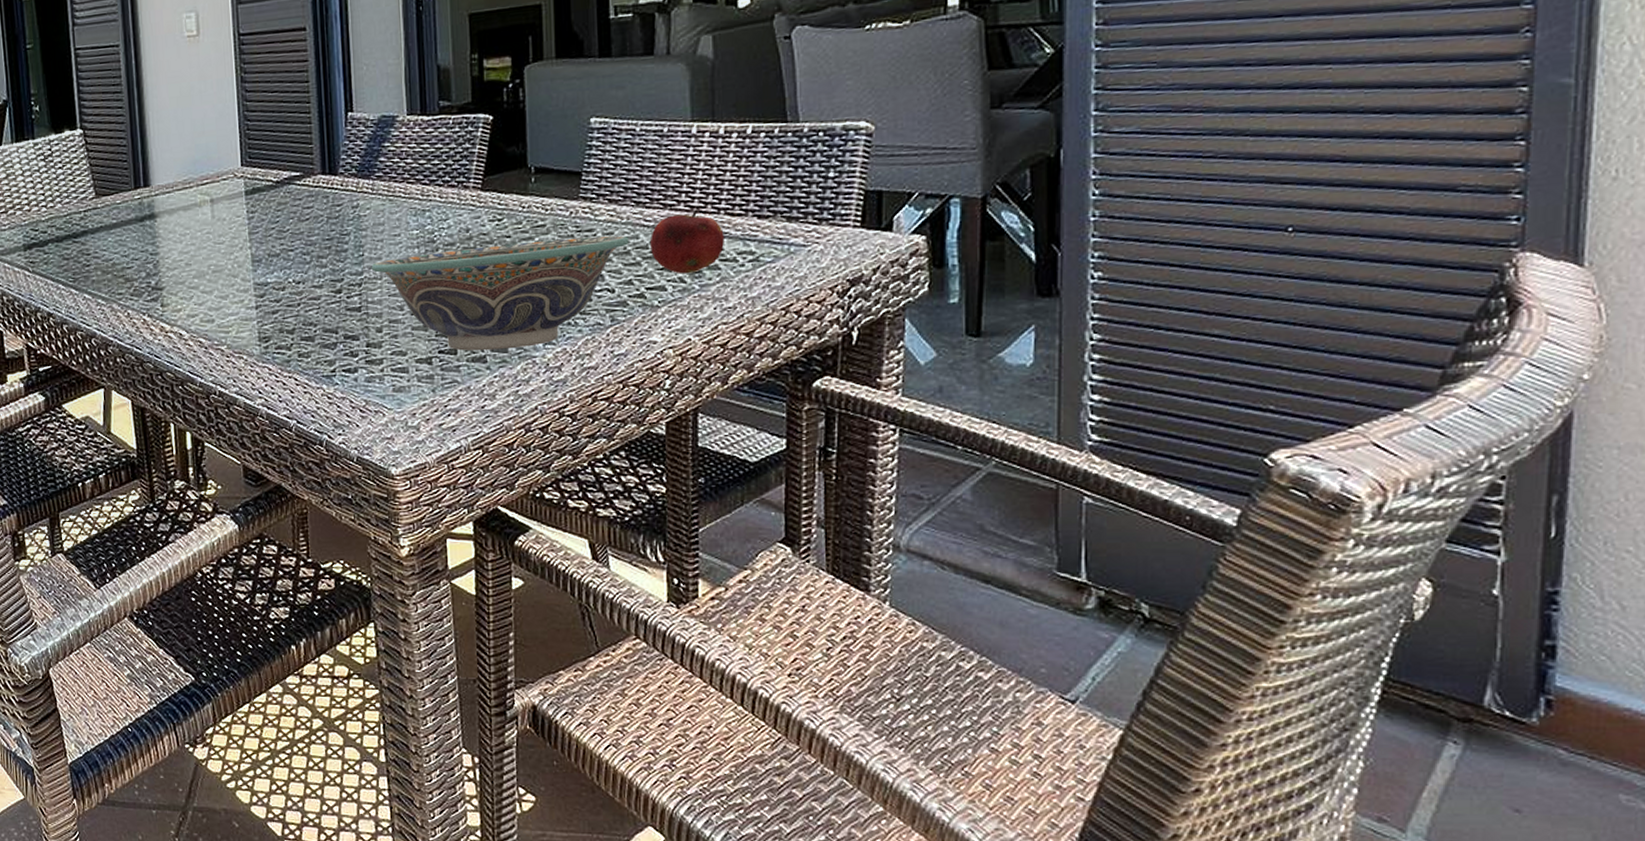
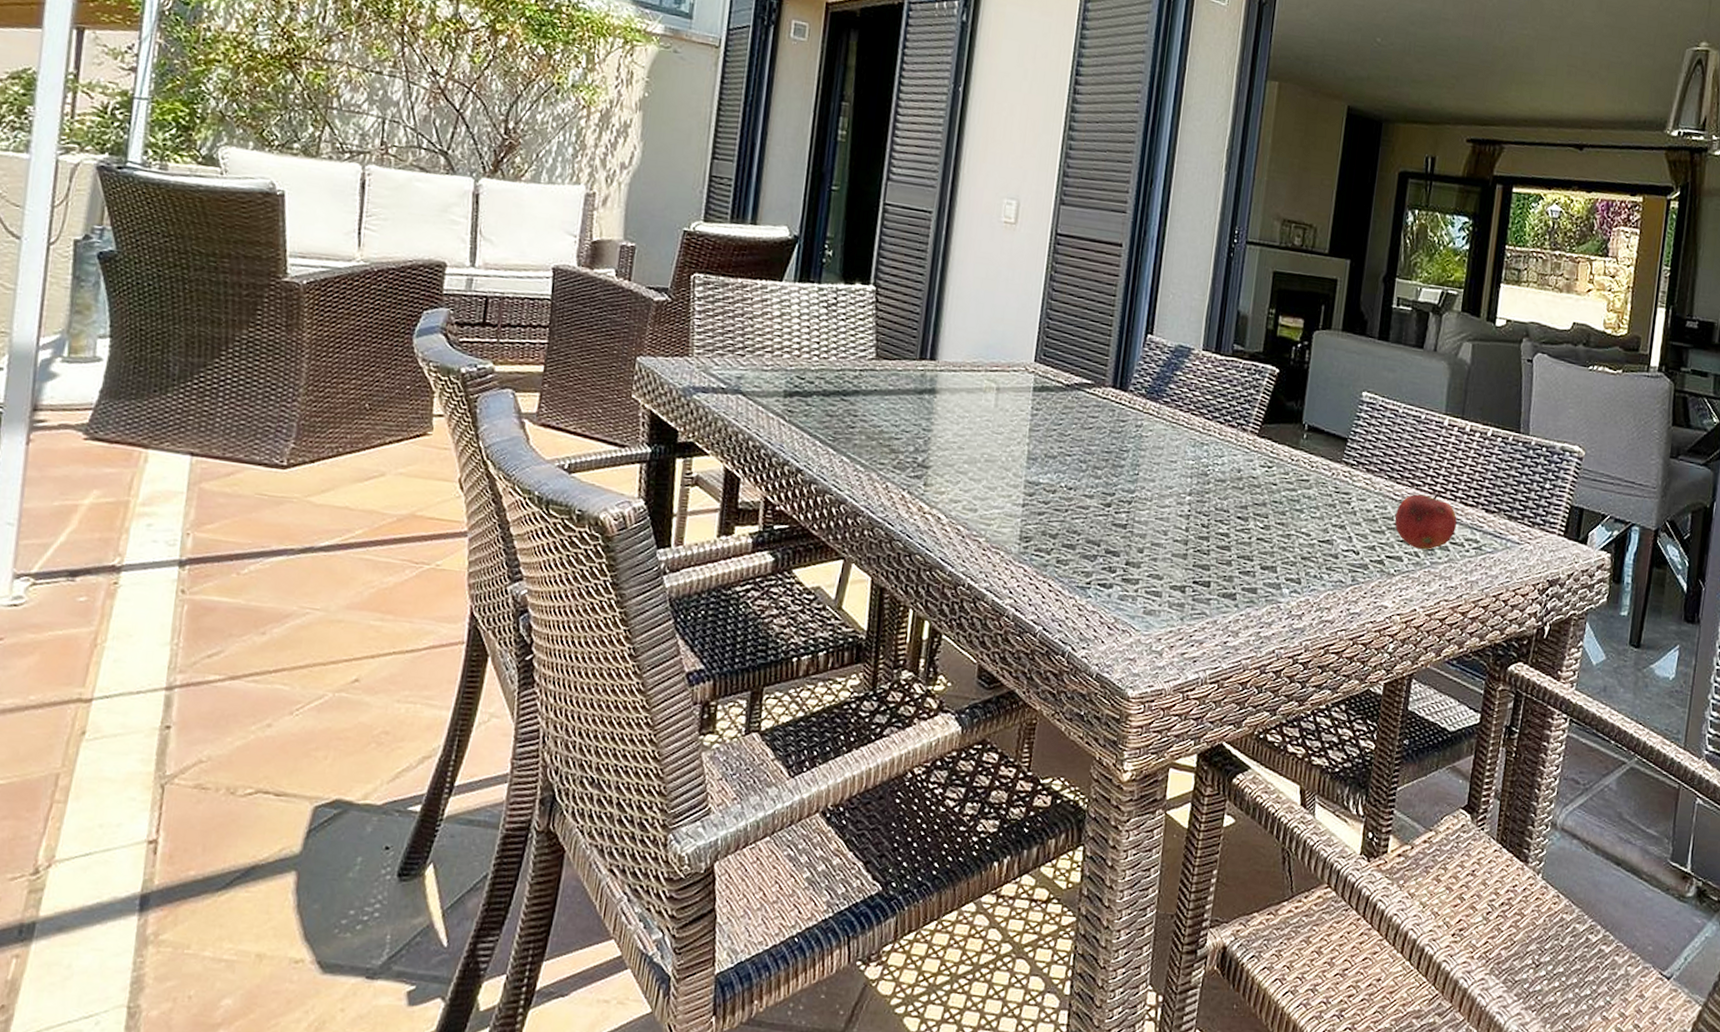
decorative bowl: present [371,235,629,351] -> none [1143,483,1379,592]

